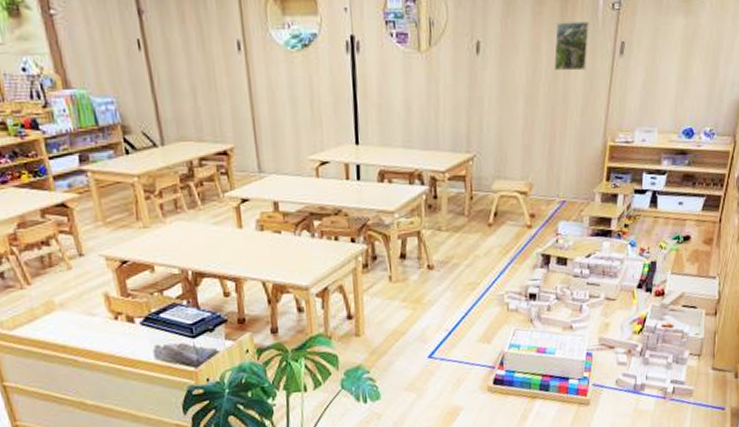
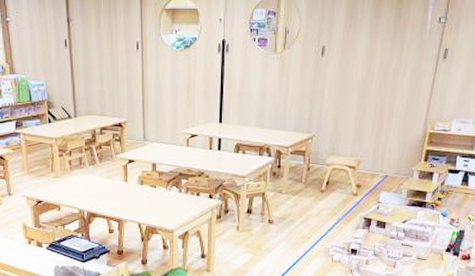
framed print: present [553,22,589,71] -> none [385,32,418,71]

